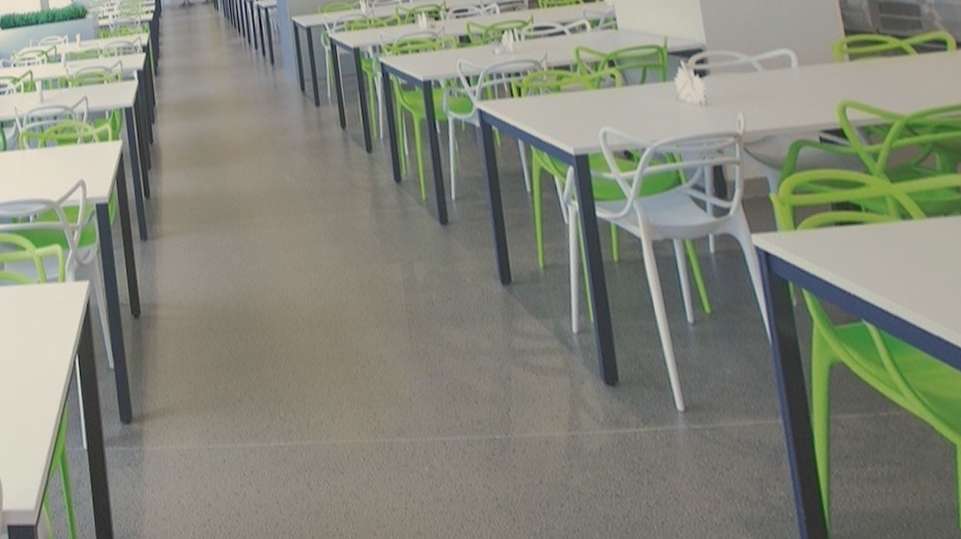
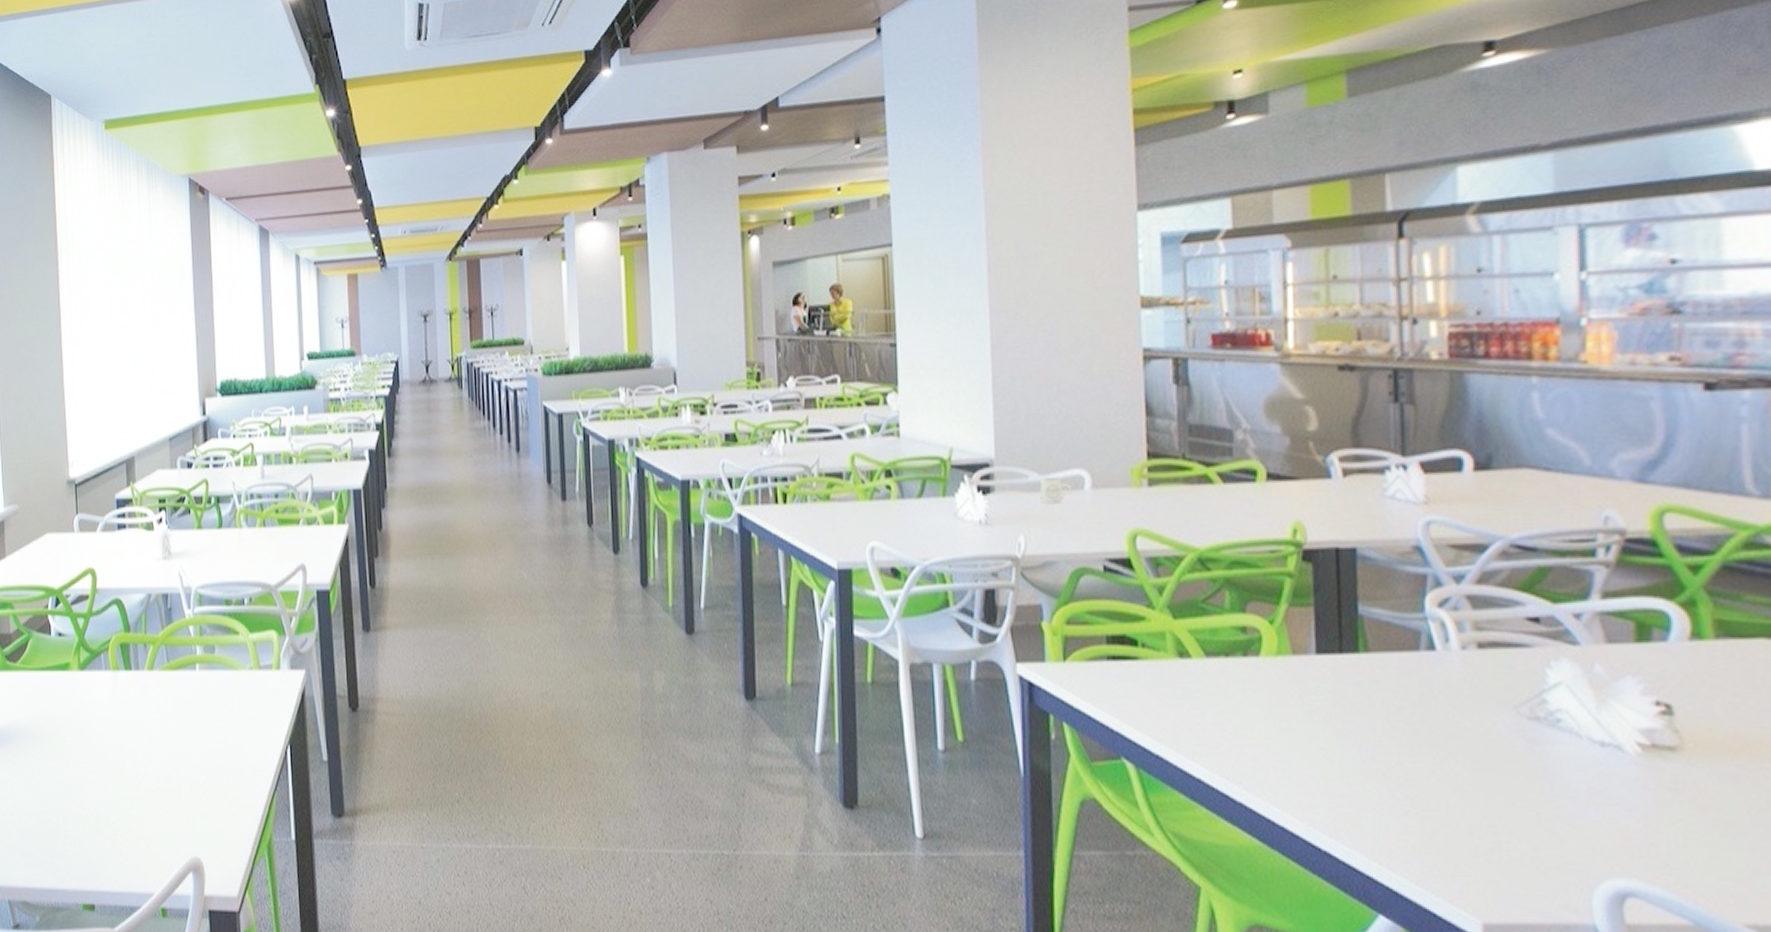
mug: none [750,57,781,84] -> present [1040,477,1072,505]

